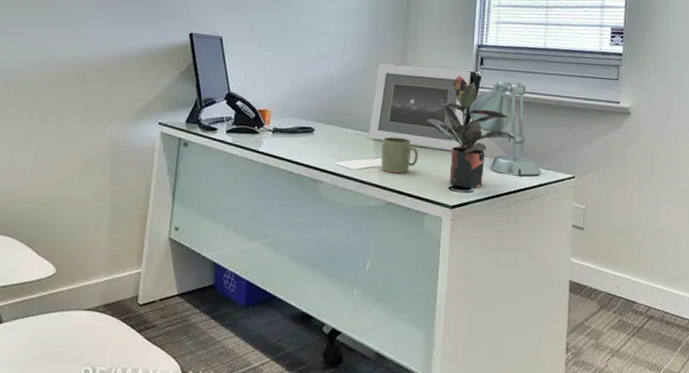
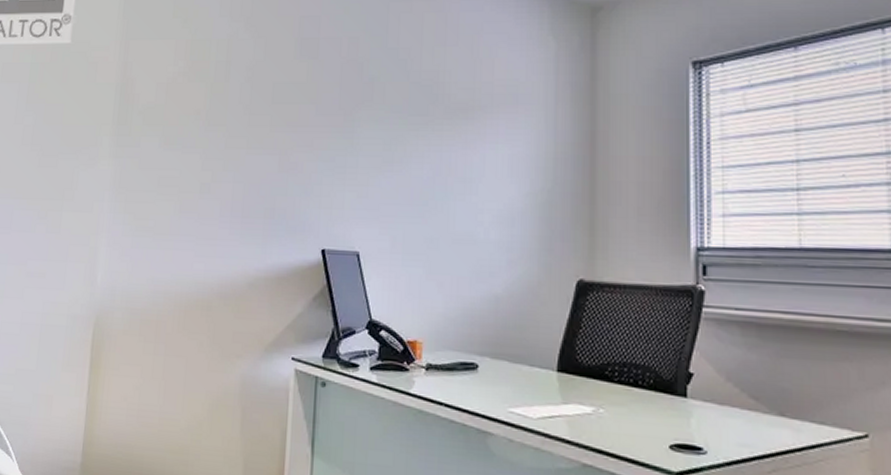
picture frame: present [367,63,471,151] -> none [549,278,690,395]
mug: present [380,137,419,174] -> none [569,375,623,425]
potted plant: present [425,75,515,189] -> none [628,290,766,450]
desk lamp: present [468,81,541,178] -> none [690,296,811,435]

